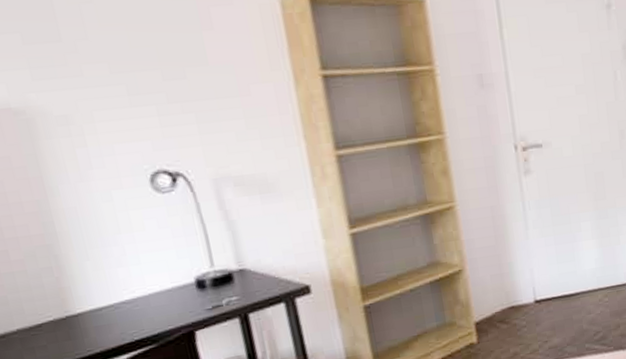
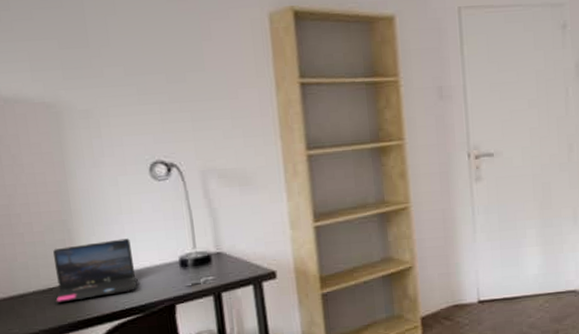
laptop: none [38,261,147,341] -> present [53,238,138,304]

